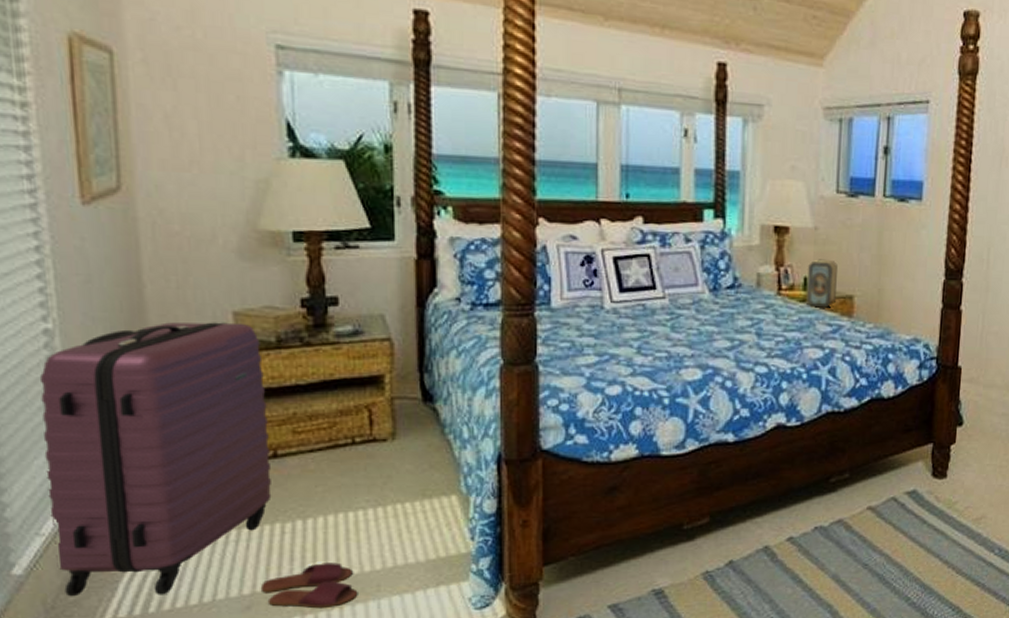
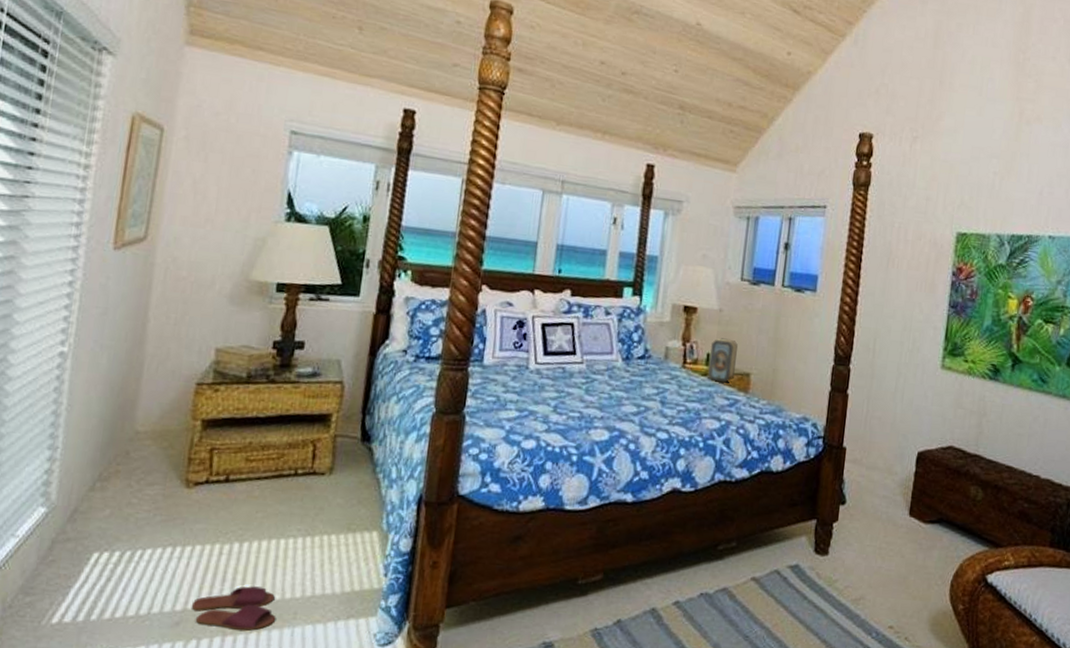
suitcase: present [40,322,272,597] -> none [22,353,233,604]

